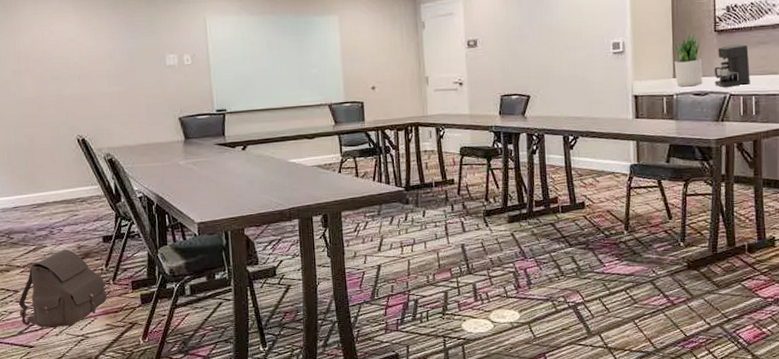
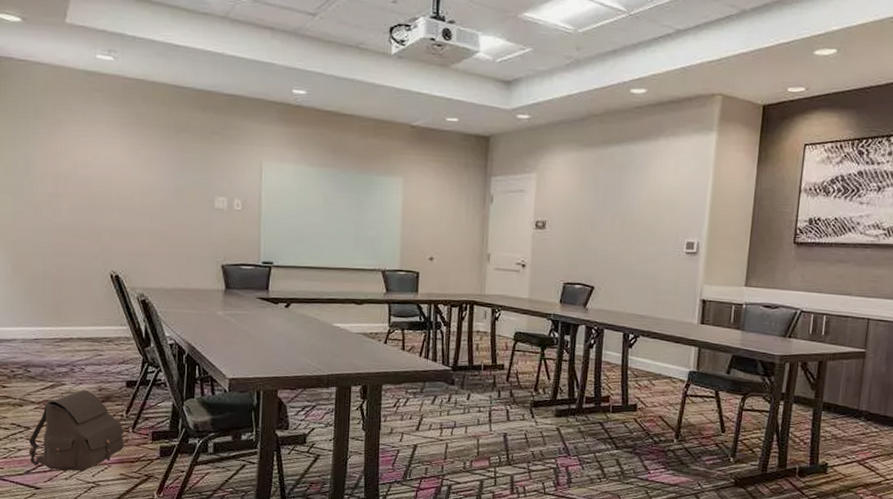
planter: present [674,33,703,87] -> none [747,243,777,298]
coffee maker: present [715,44,750,87] -> none [787,259,826,303]

